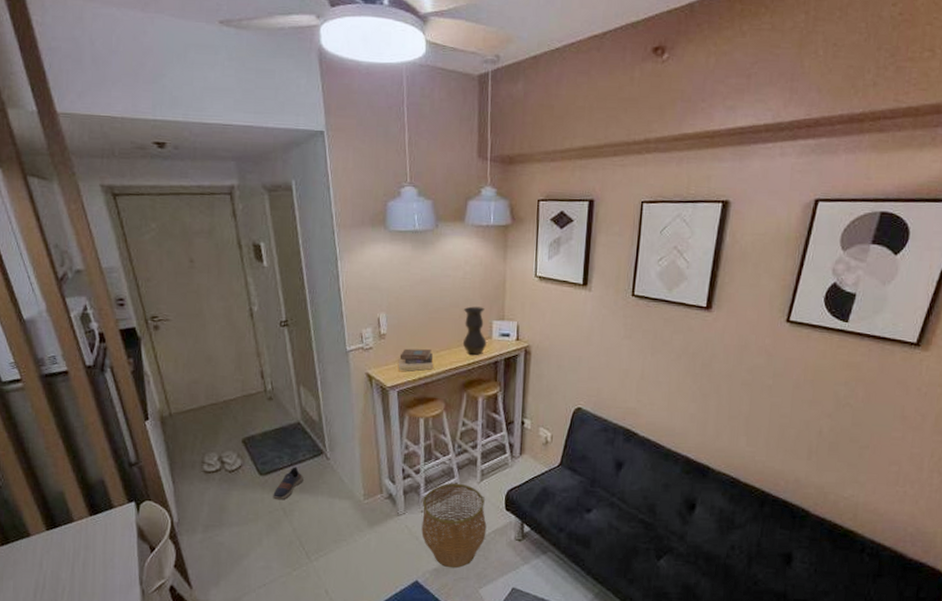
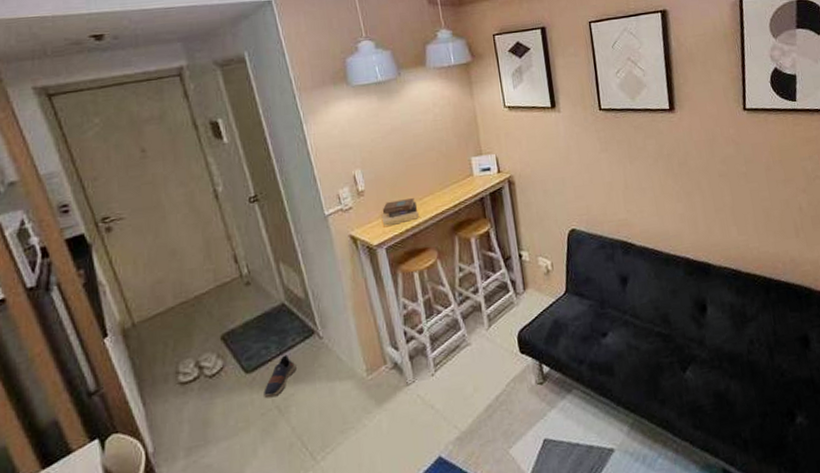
basket: present [421,483,487,569] -> none [430,334,506,433]
vase: present [462,306,487,355] -> none [440,145,469,196]

